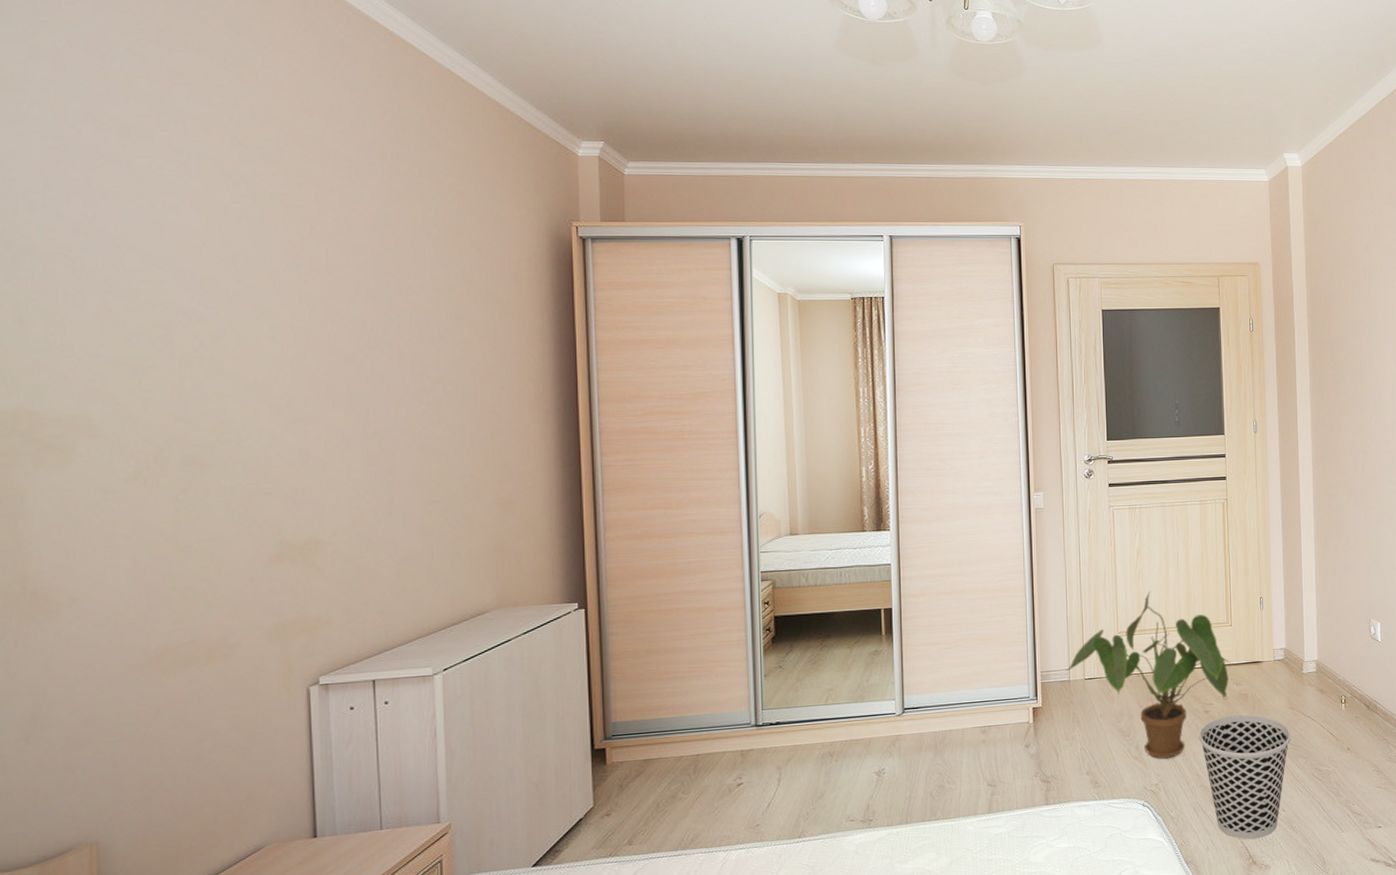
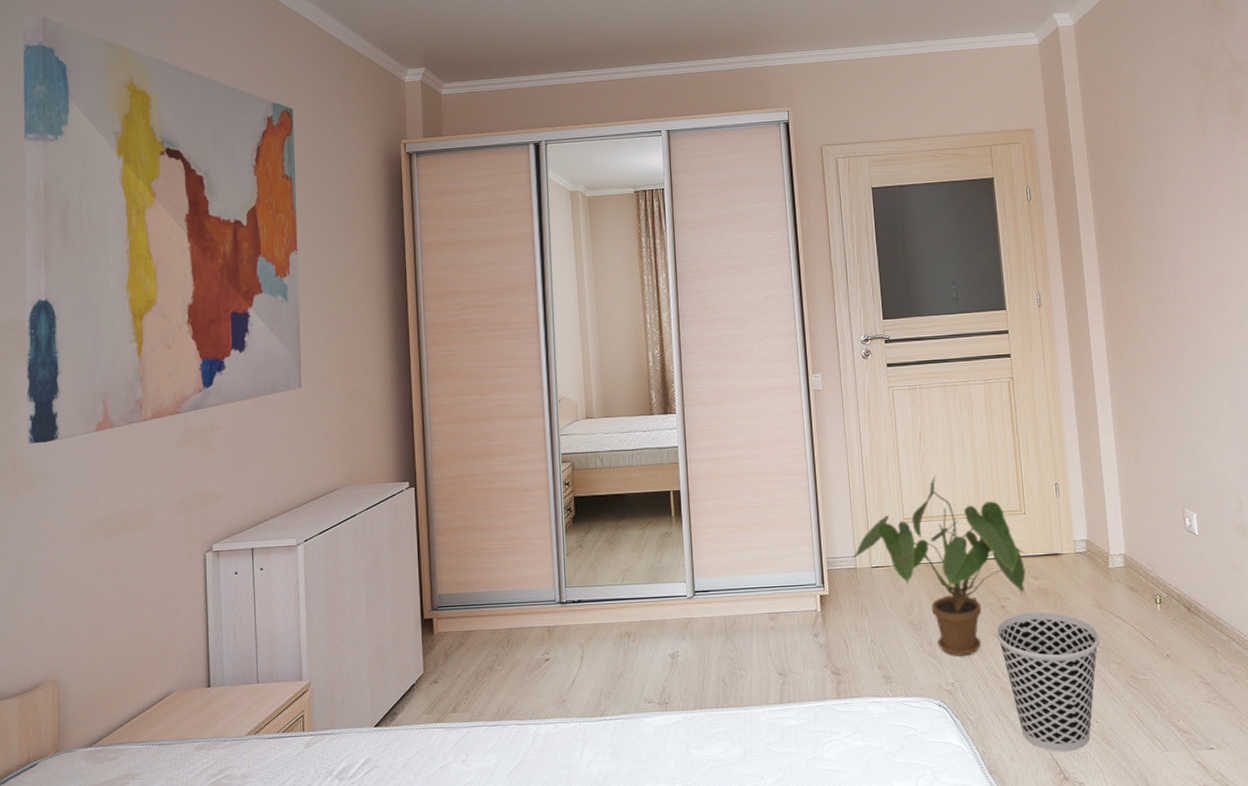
wall art: none [23,20,441,563] -> present [22,15,302,444]

